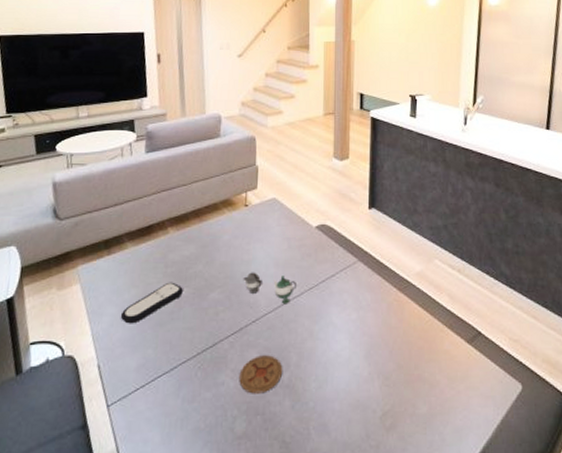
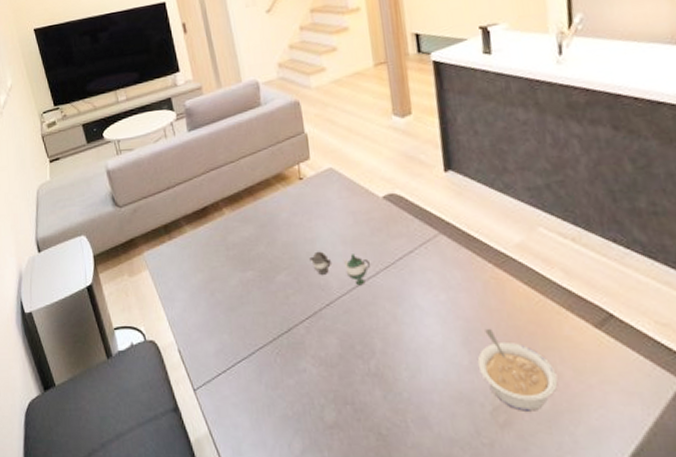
remote control: present [120,282,183,324] -> none [191,265,249,309]
coaster: present [239,355,283,394] -> none [320,341,368,382]
legume: none [375,343,435,415] -> present [477,328,558,411]

